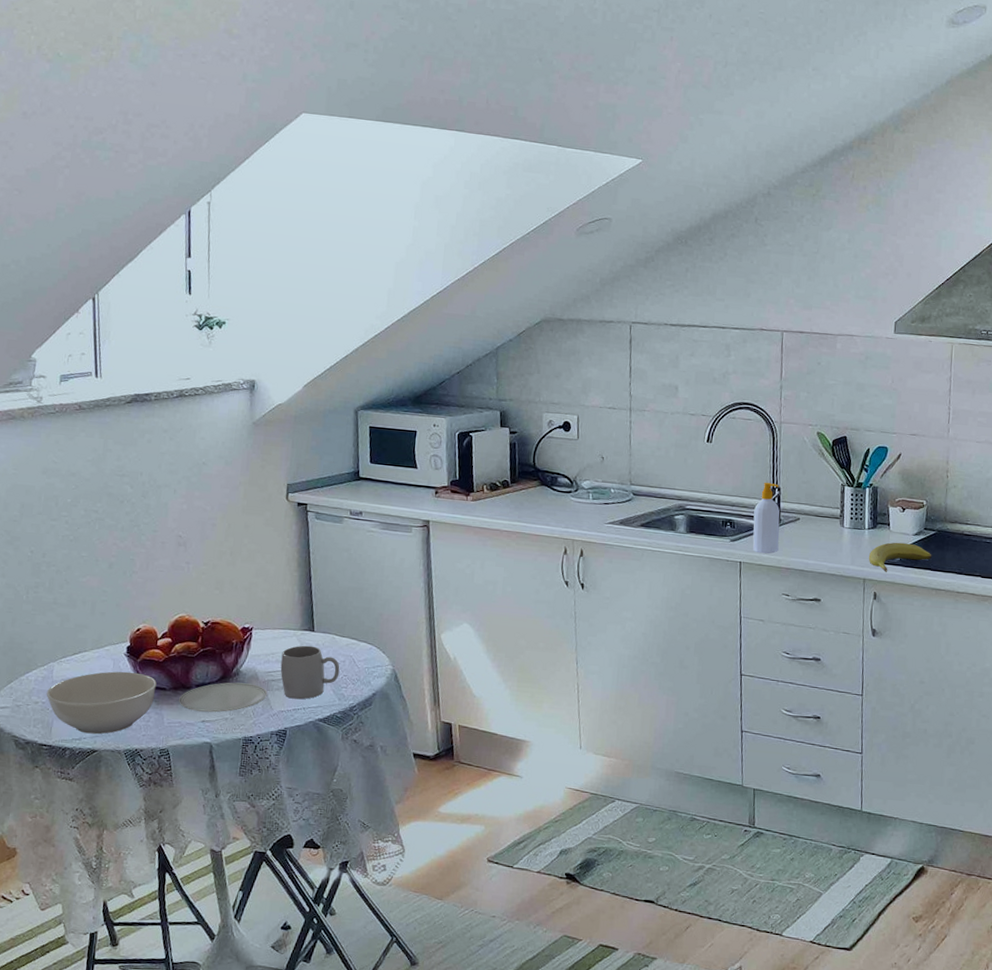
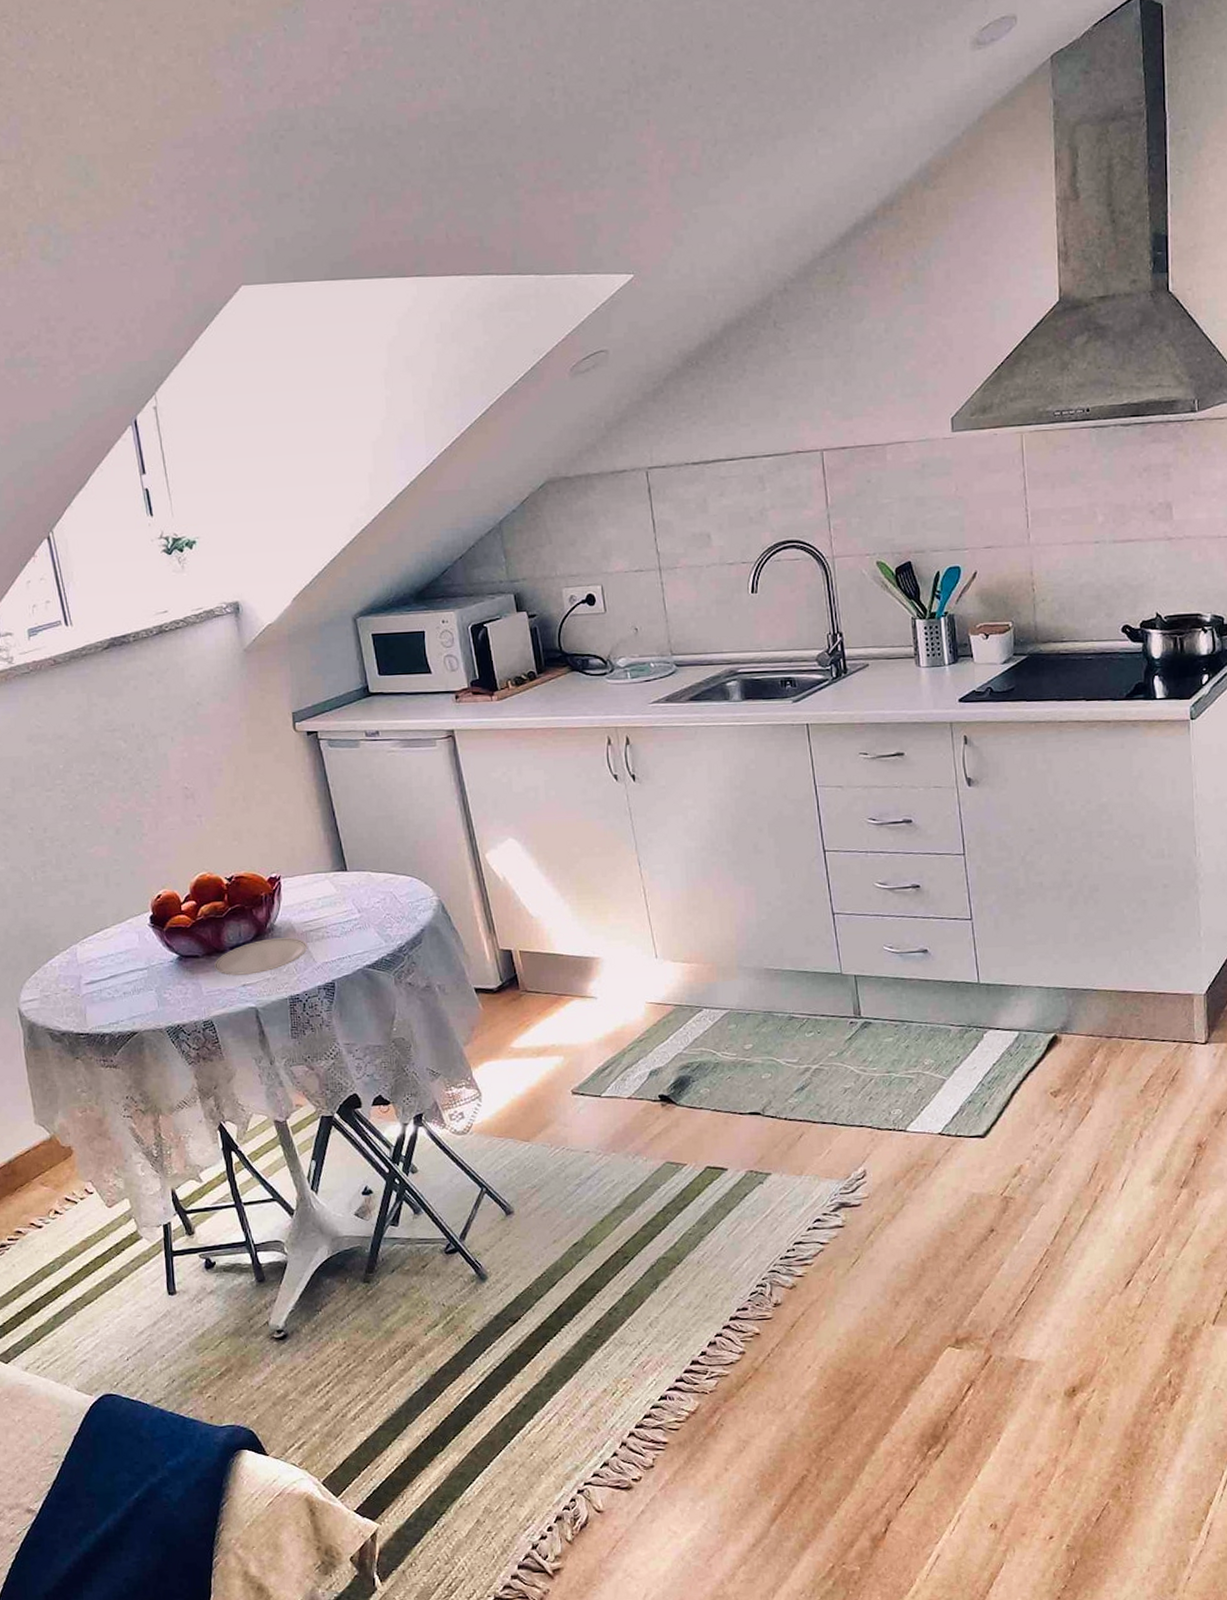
bowl: present [46,671,157,735] -> none [73,943,189,1016]
mug: present [280,645,340,700] -> none [316,887,382,948]
soap bottle: present [752,482,780,554] -> none [815,628,849,711]
fruit: present [868,542,932,573] -> none [952,674,1026,712]

